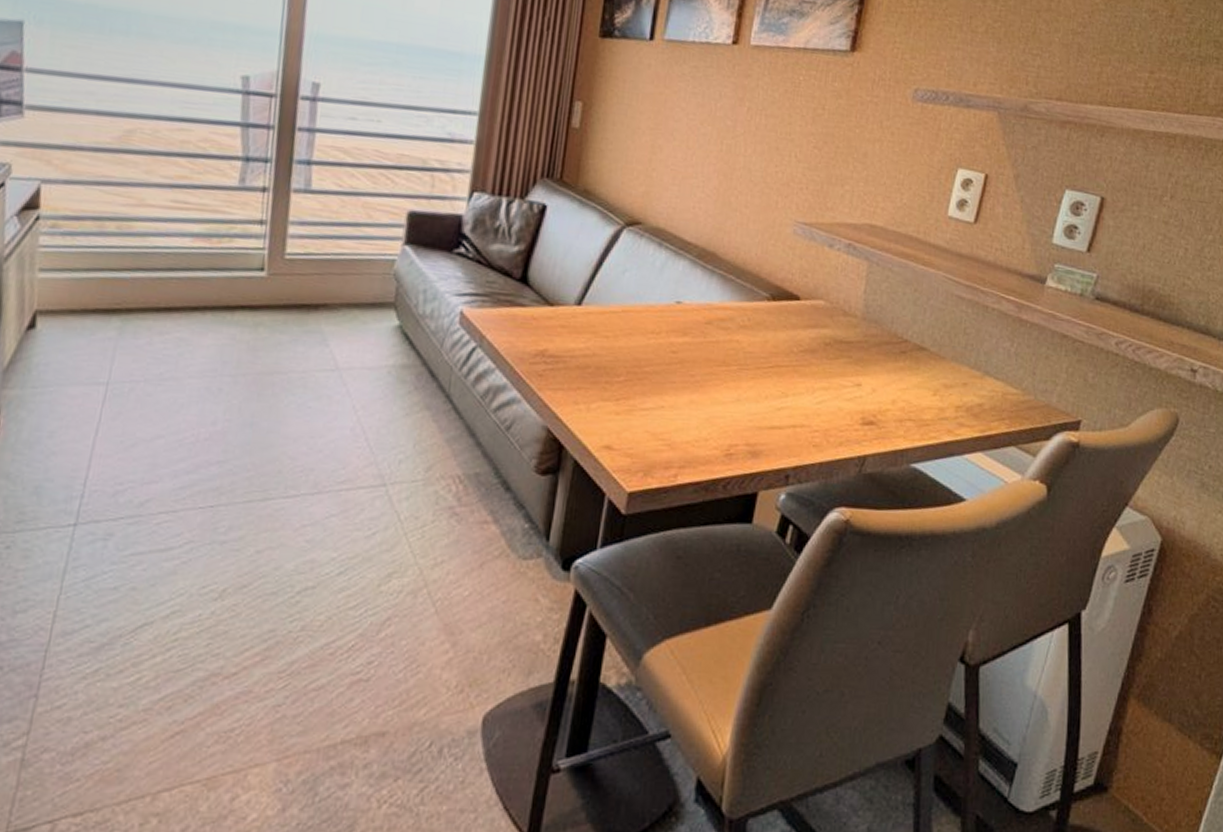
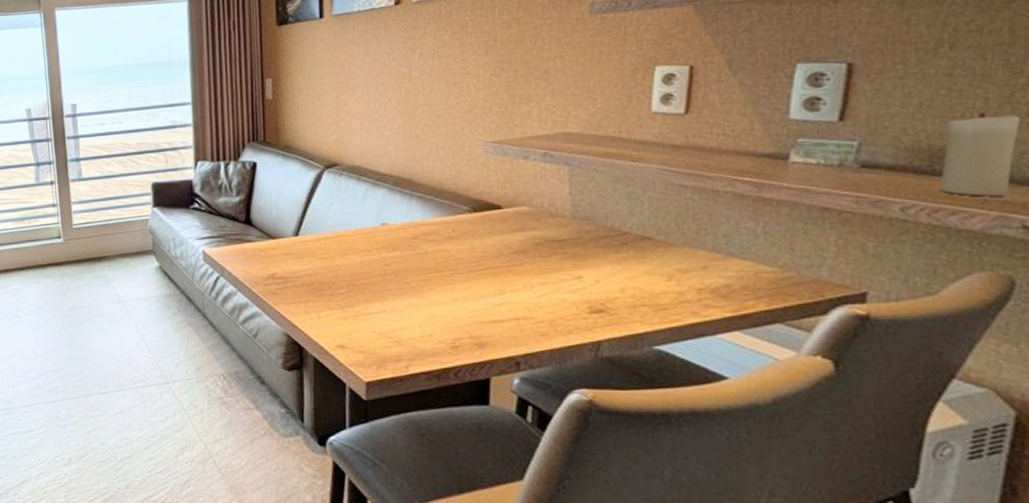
candle: none [1144,261,1205,340] -> present [939,112,1021,197]

